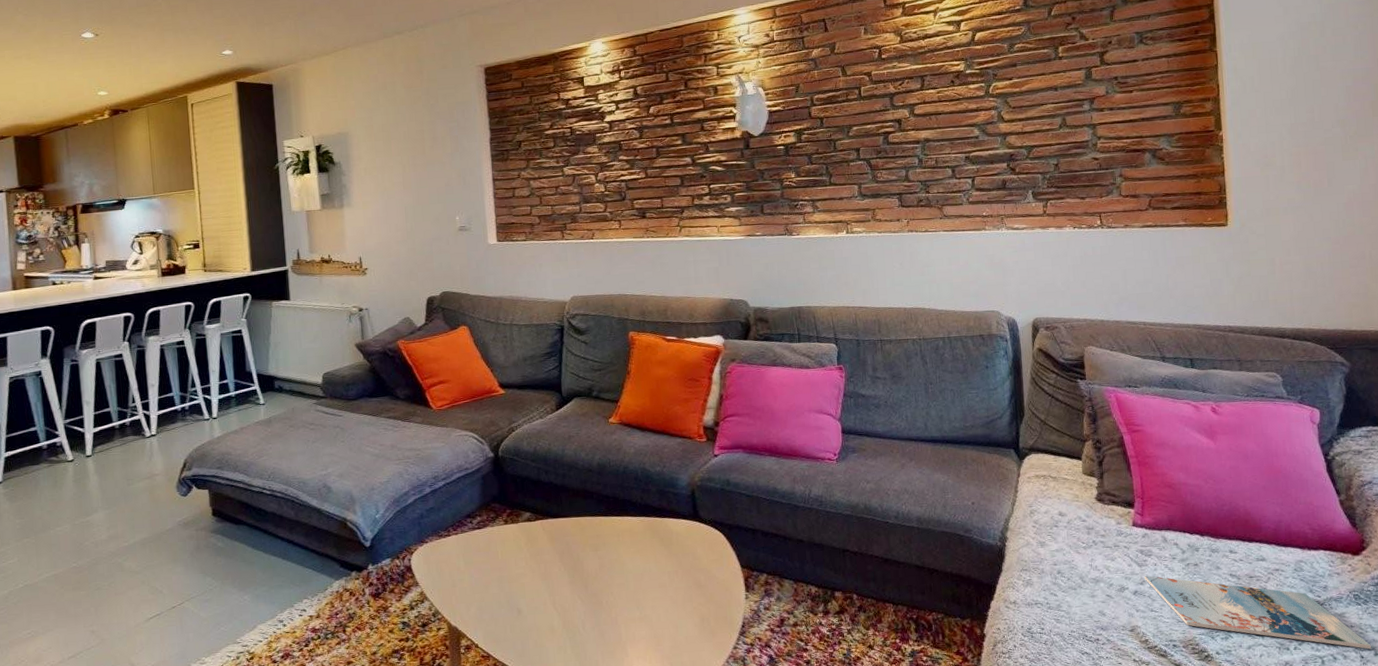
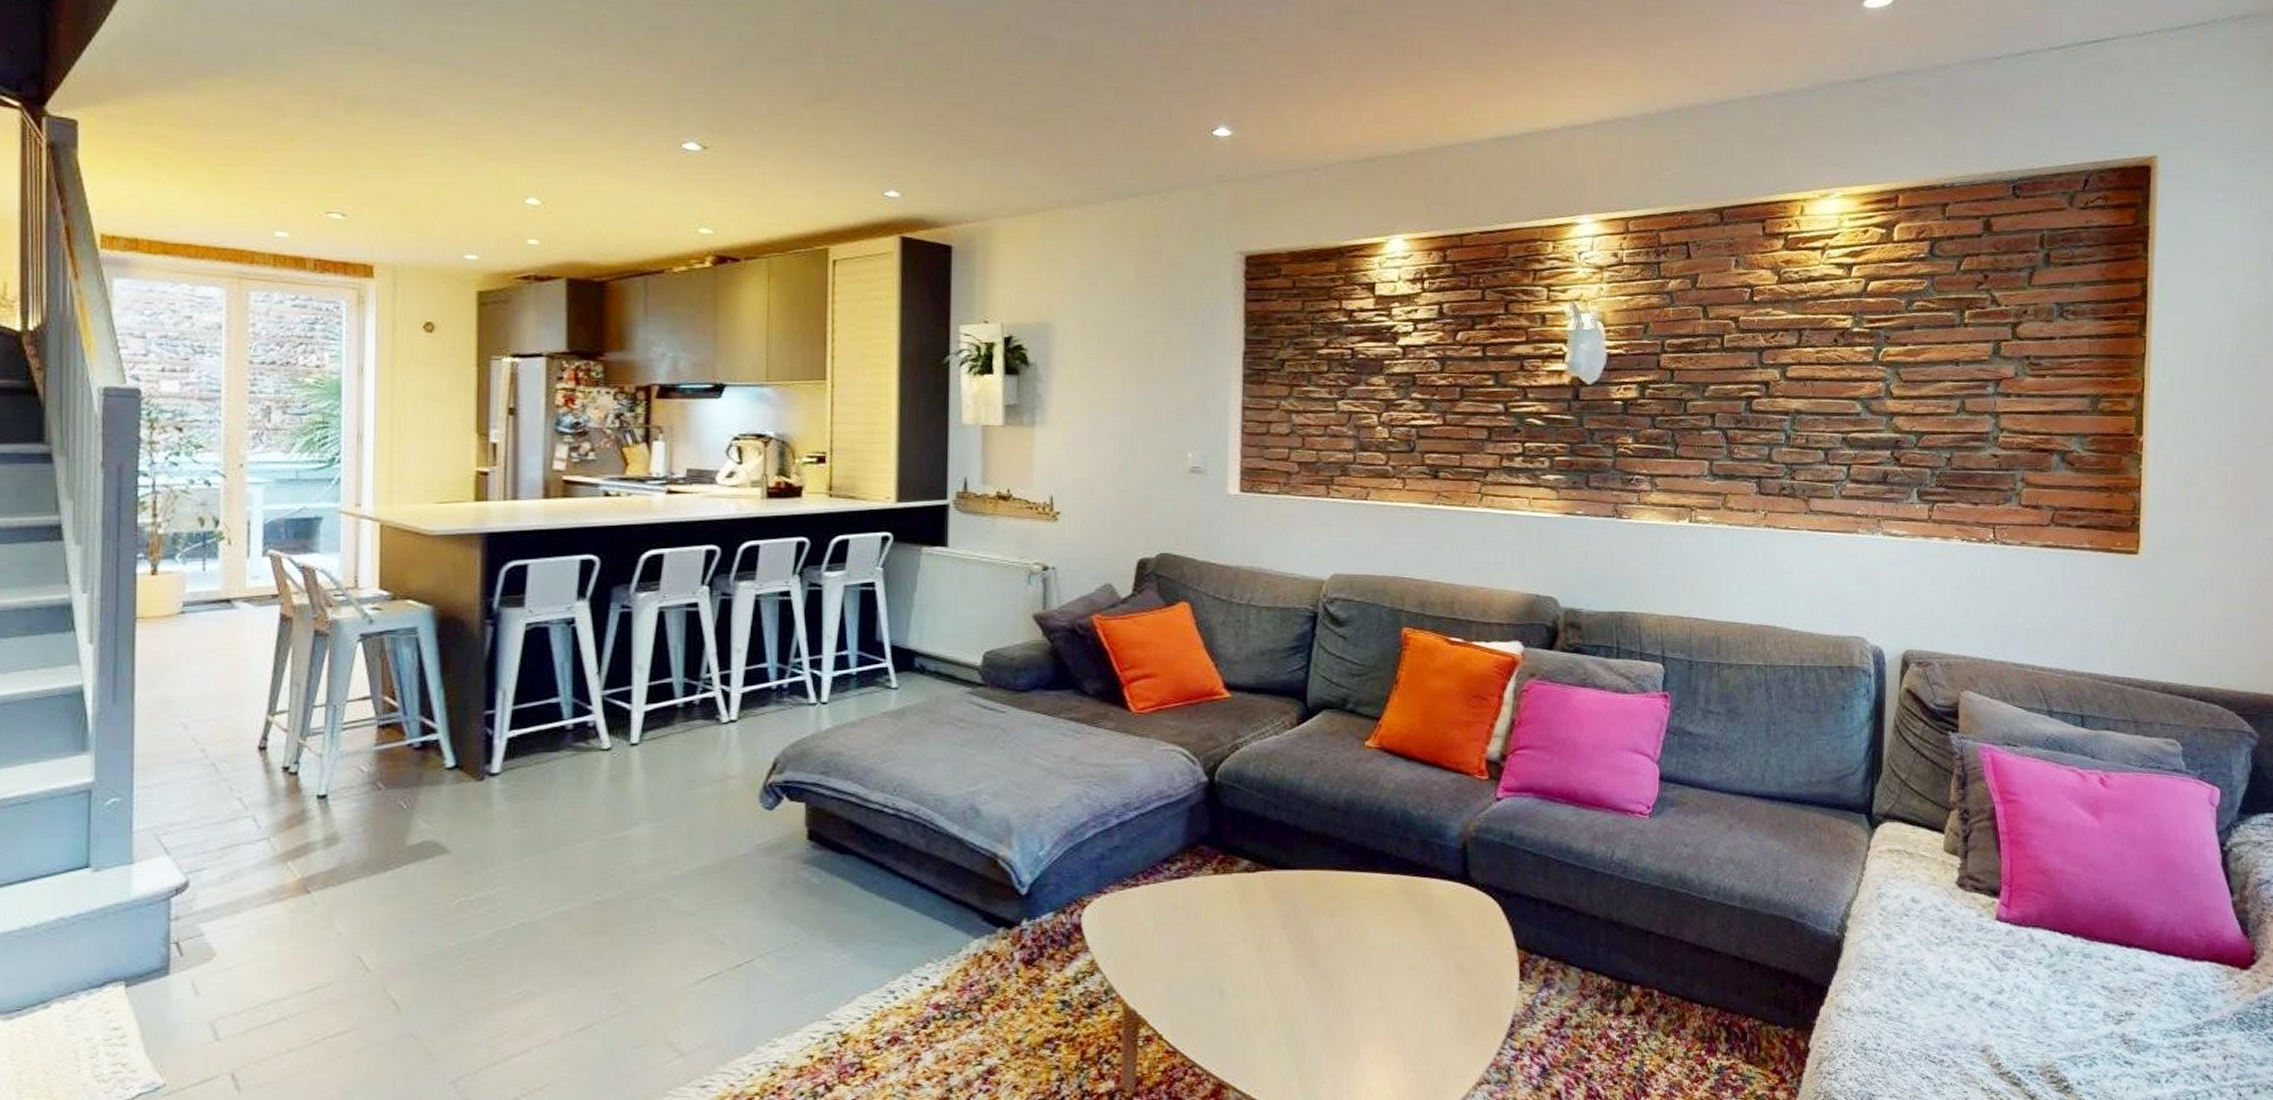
magazine: present [1144,576,1371,649] -> none [2004,983,2251,1086]

